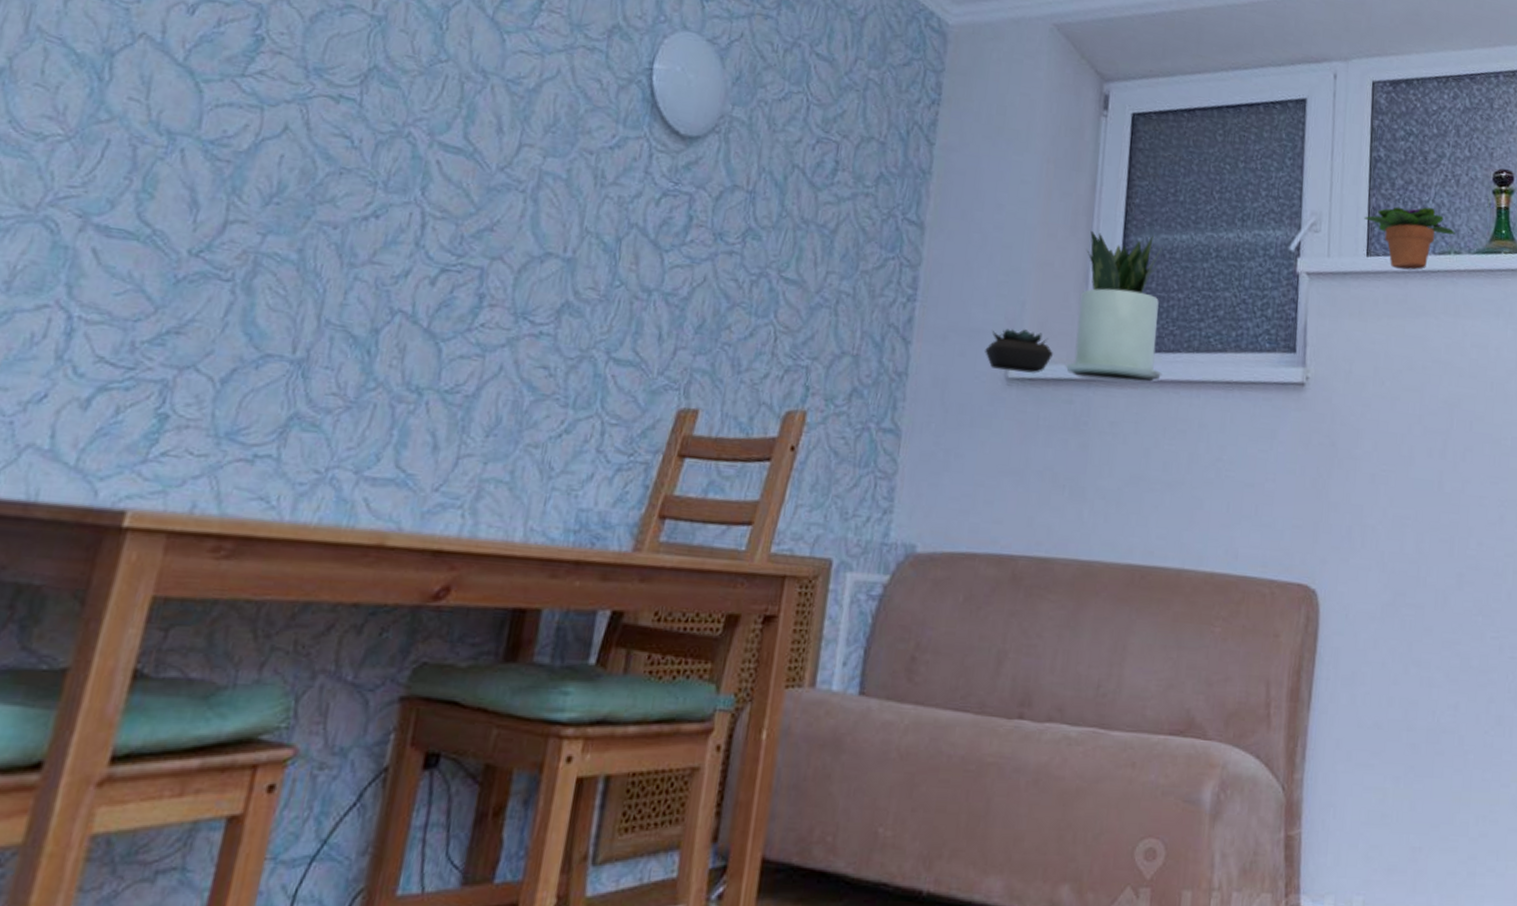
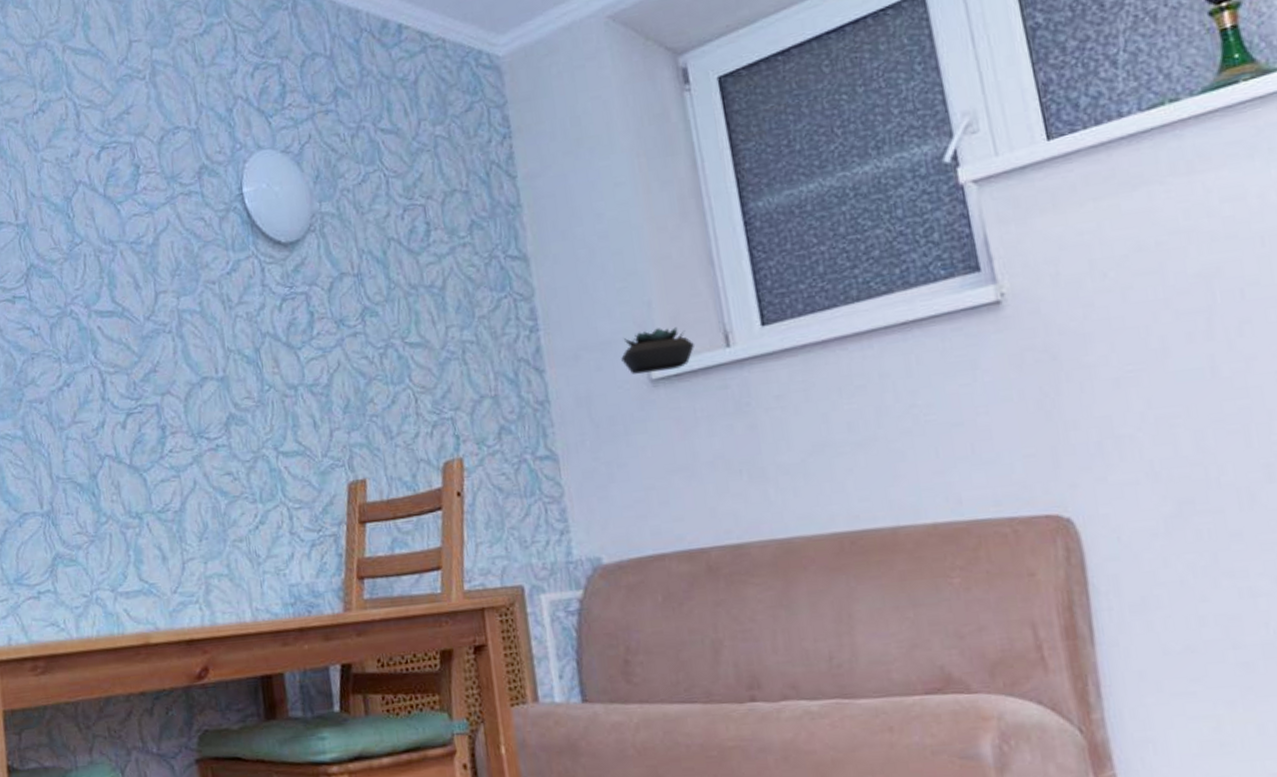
planter: present [1065,230,1163,384] -> none [702,195,823,361]
potted flower: present [1364,206,1455,271] -> none [1034,59,1166,143]

